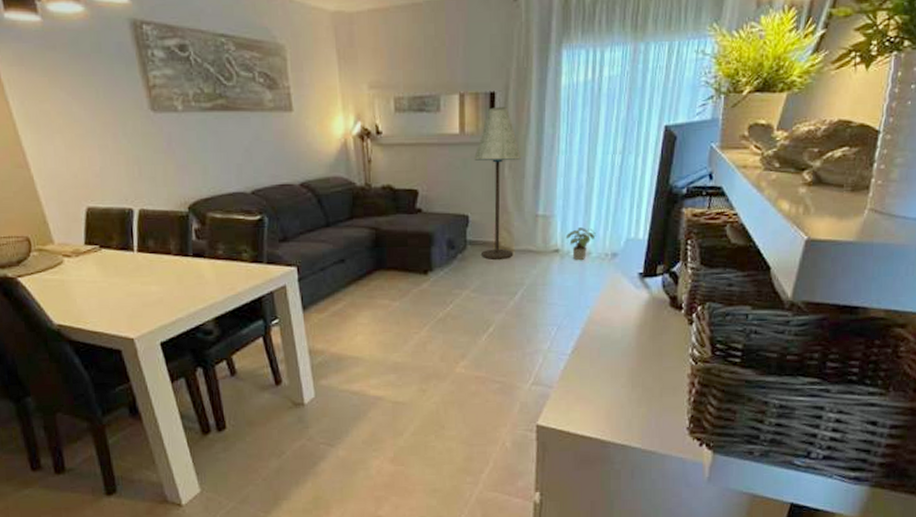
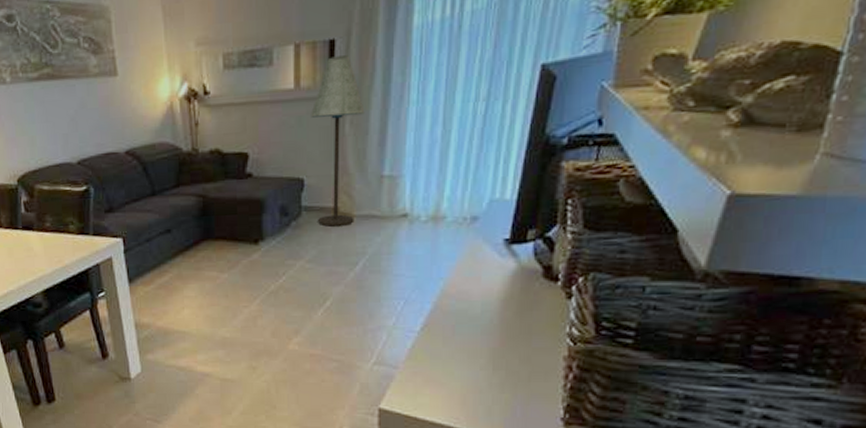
potted plant: present [565,227,597,261] -> none [415,188,454,227]

